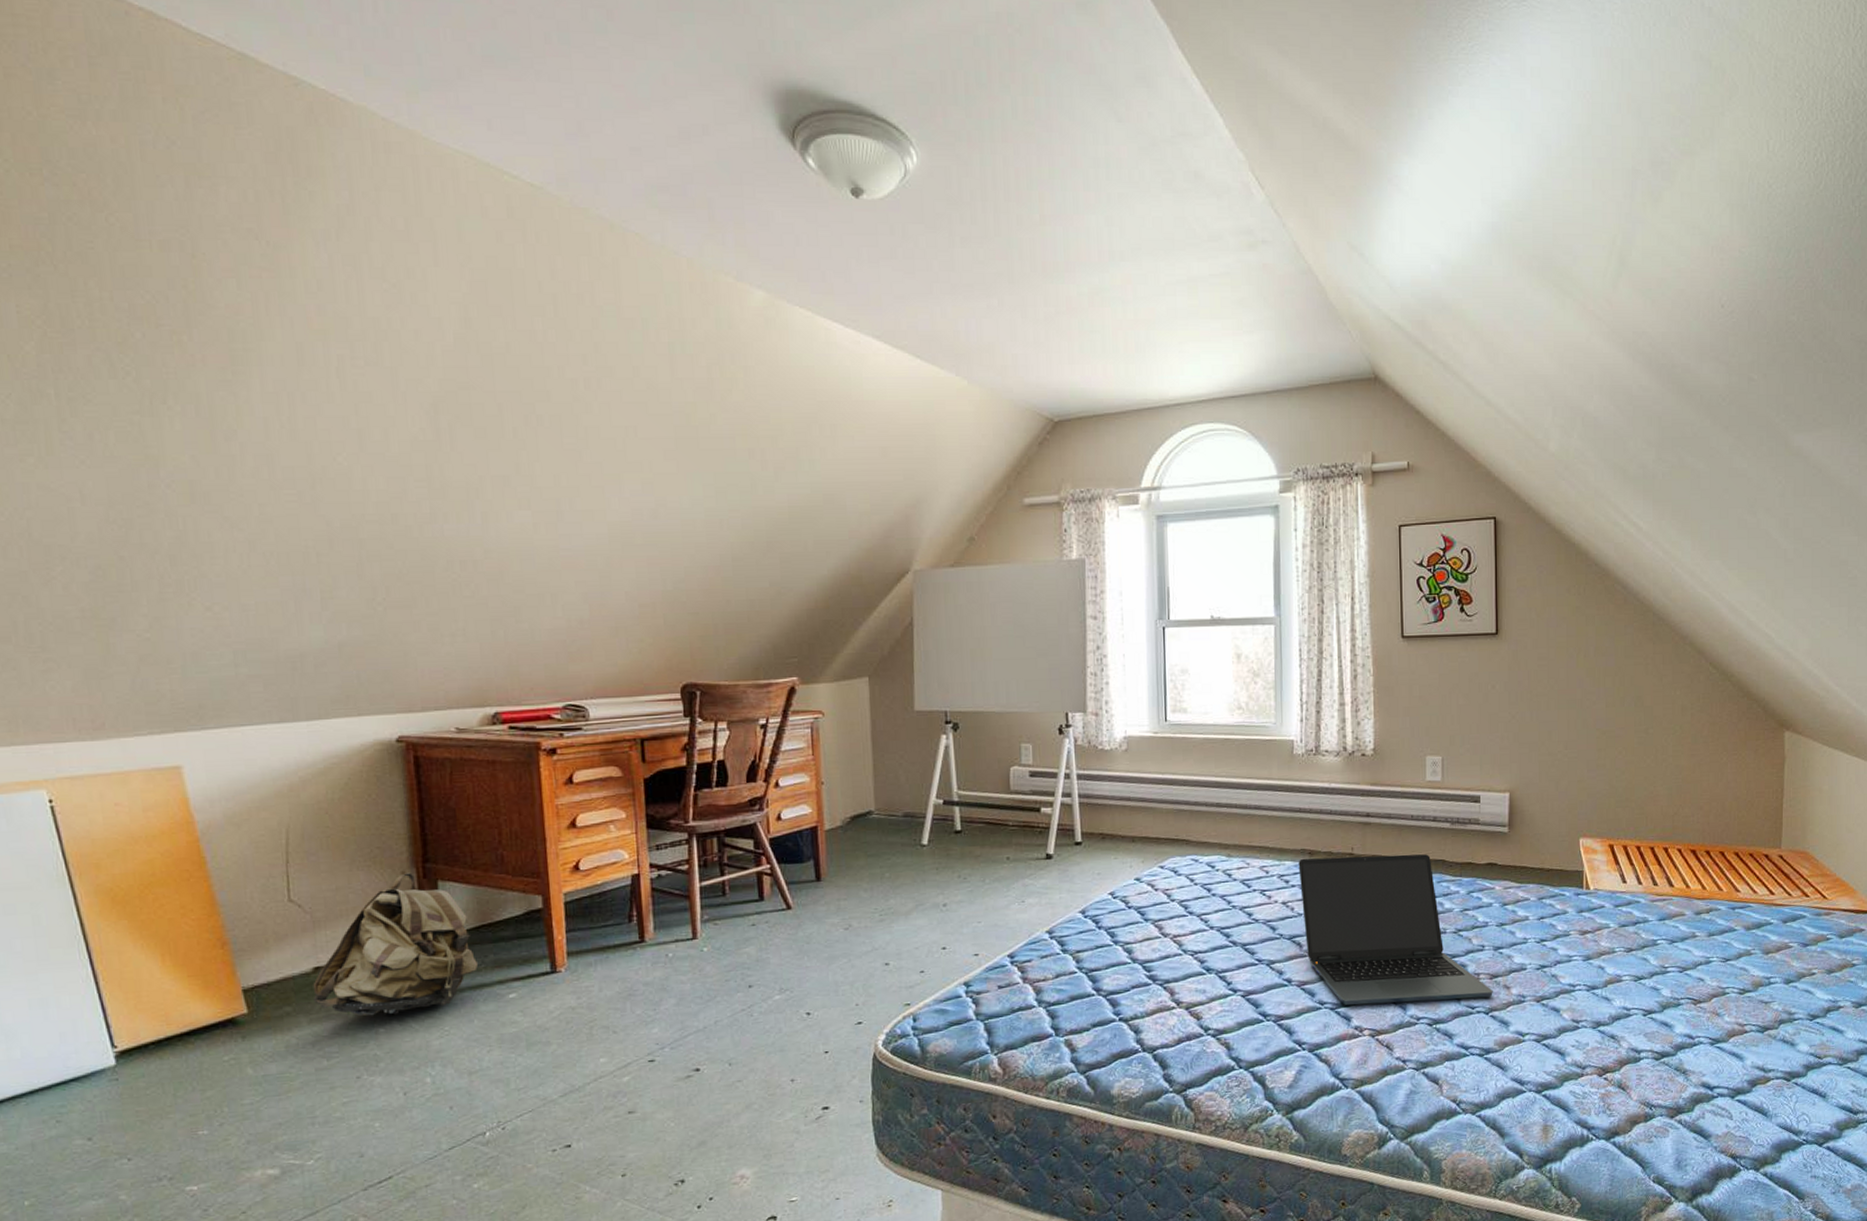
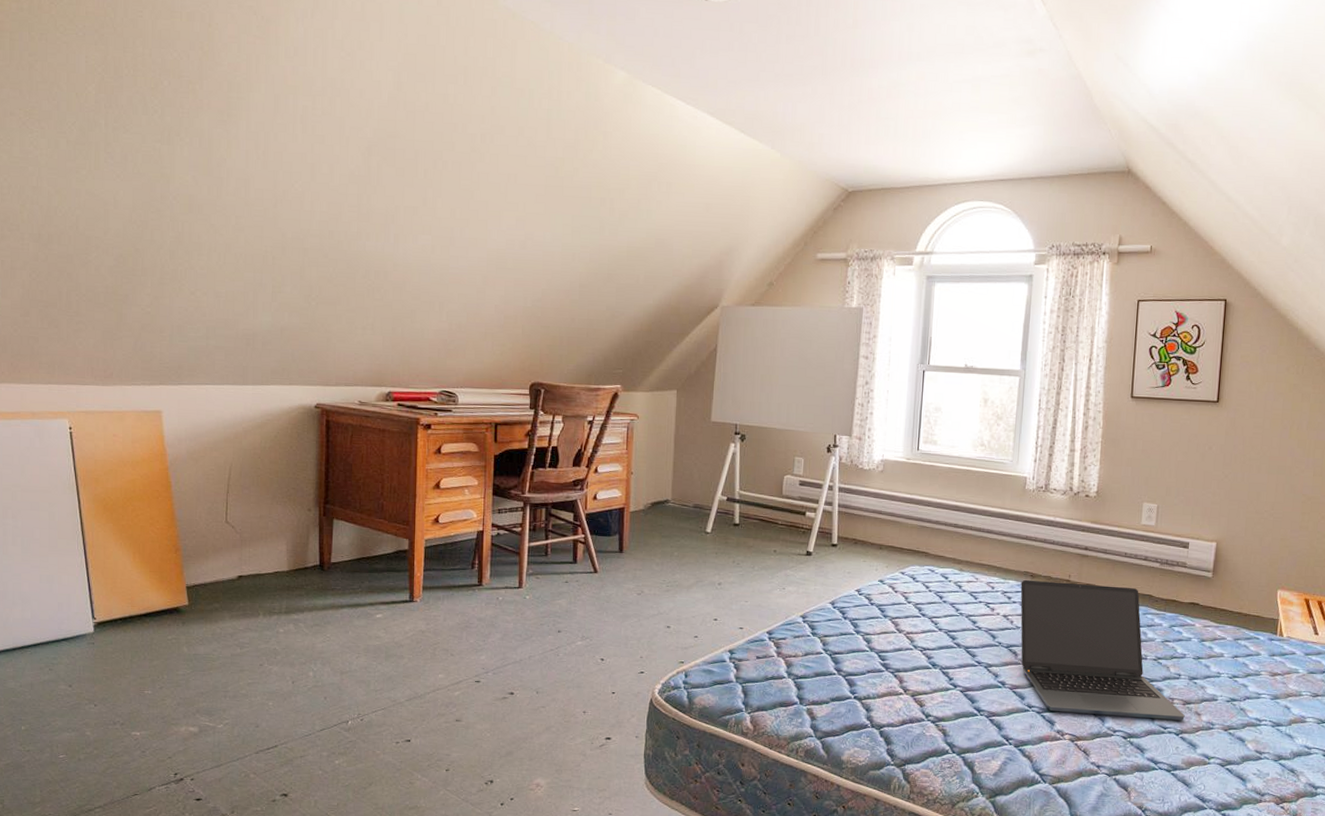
backpack: present [312,872,479,1018] -> none [235,510,357,622]

